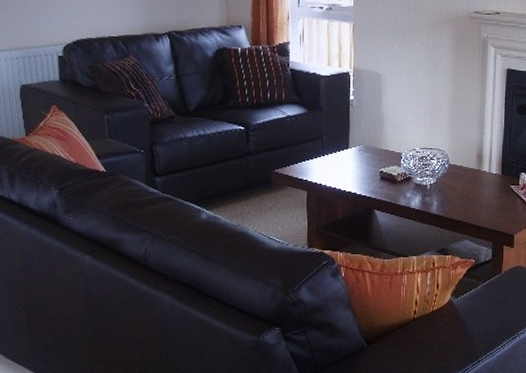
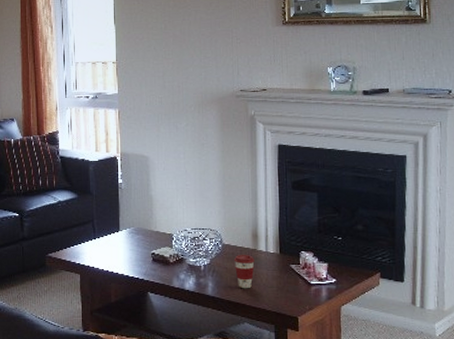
coffee cup: none [458,175,478,208] -> present [233,255,255,289]

